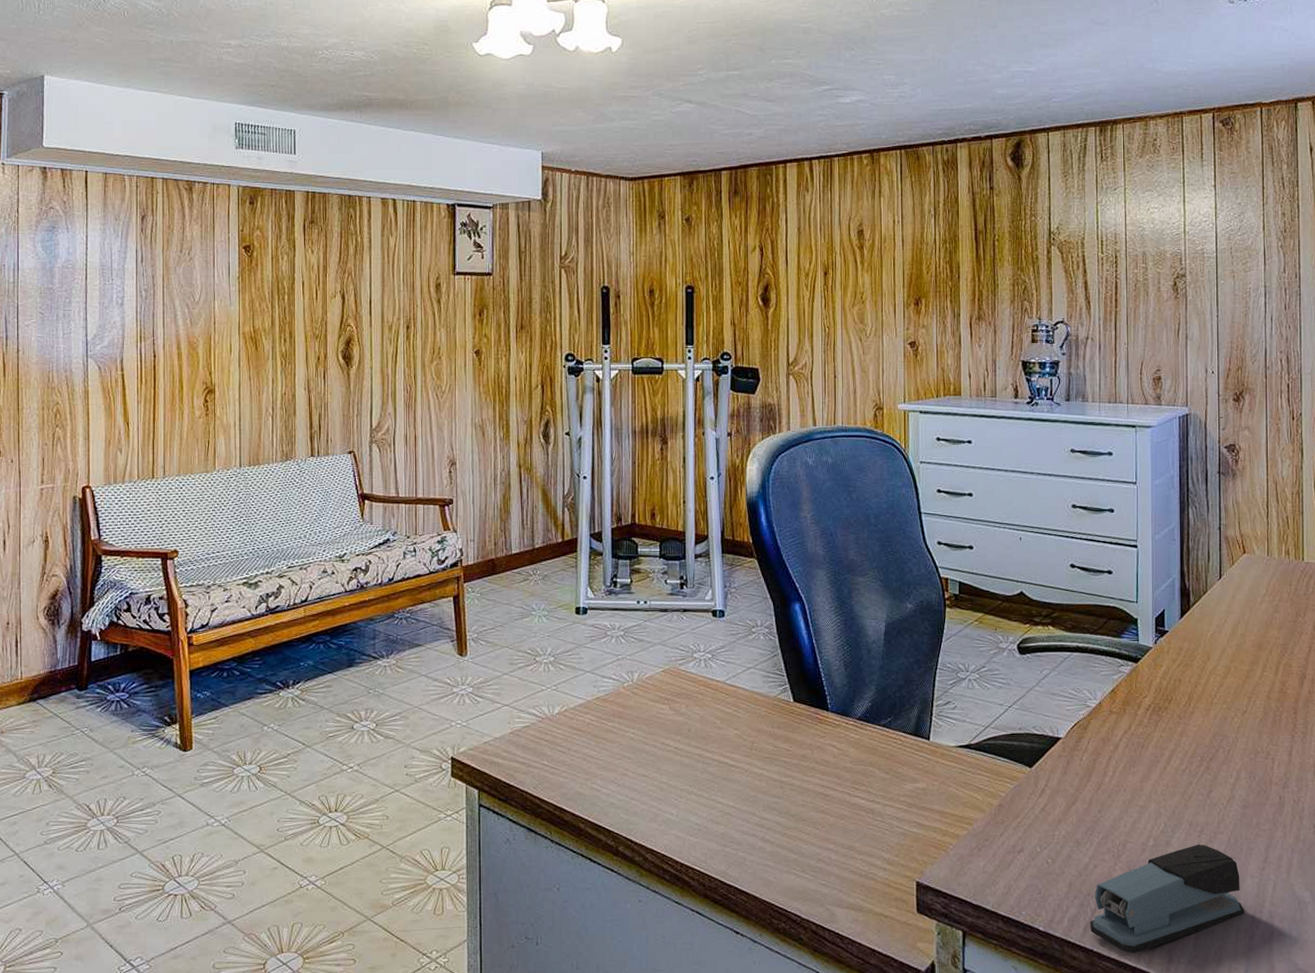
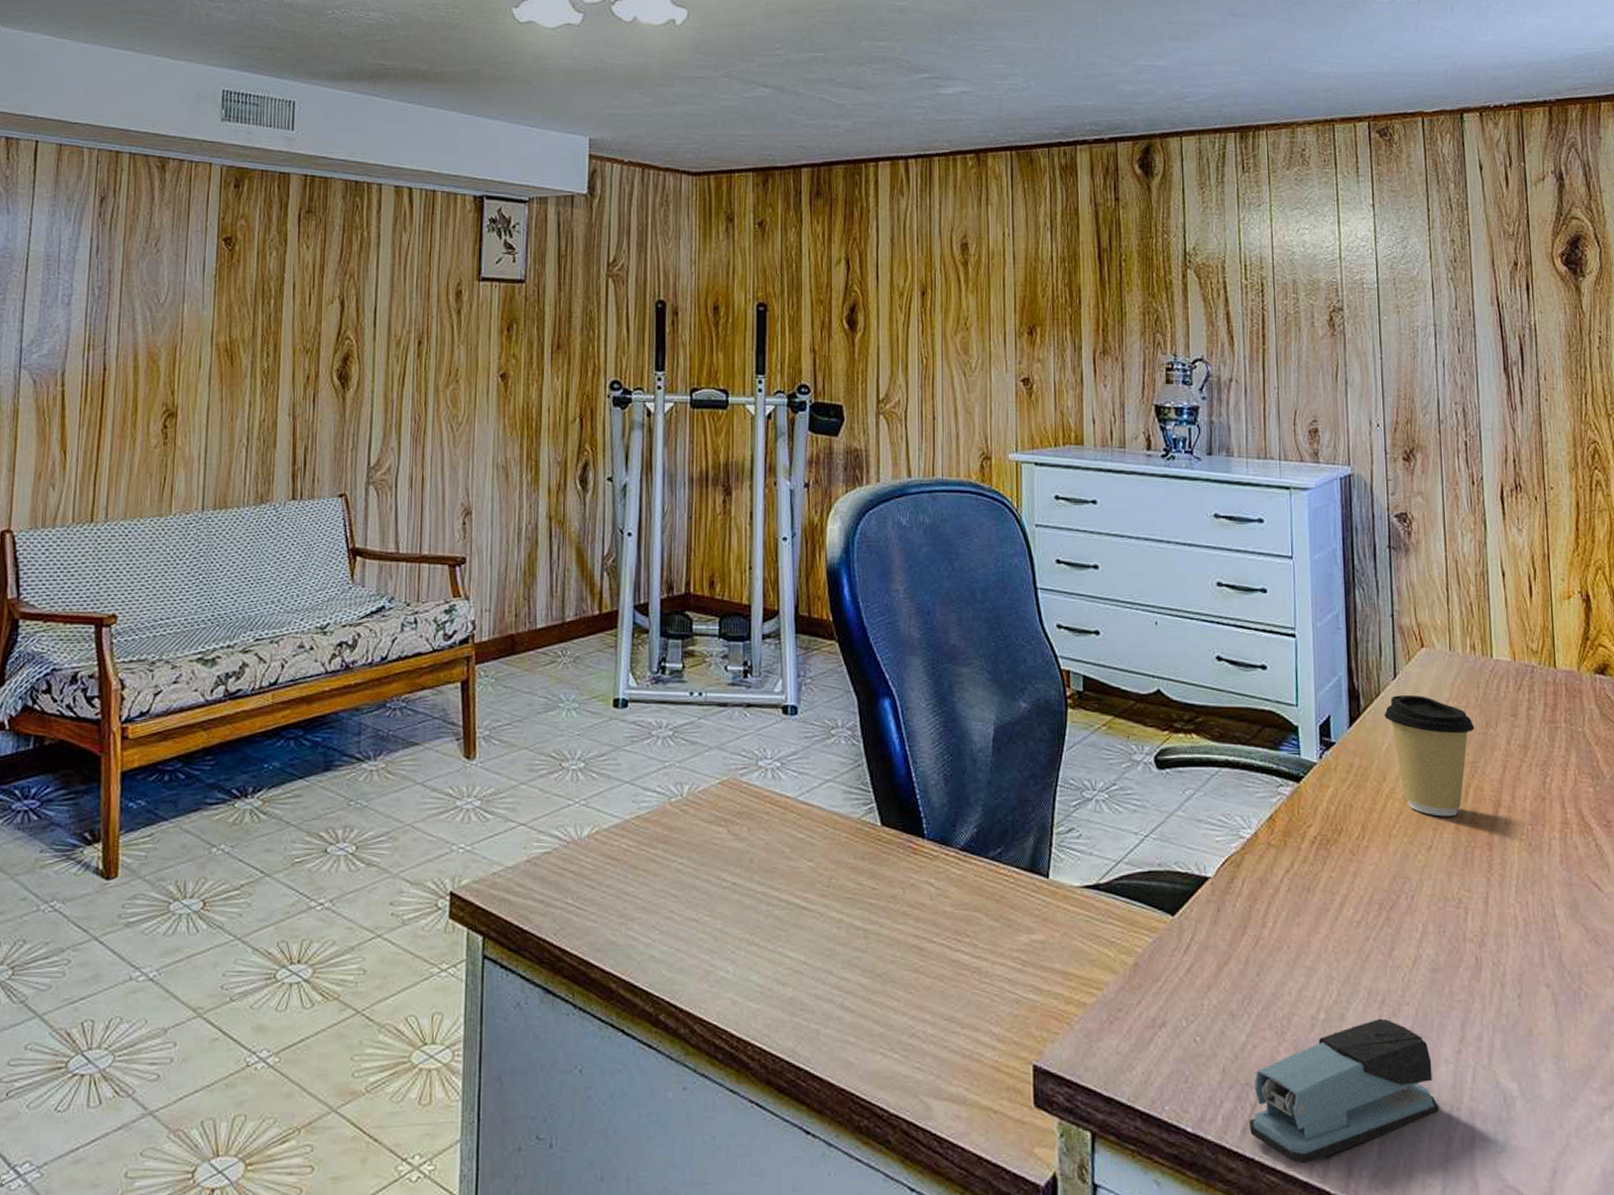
coffee cup: none [1210,592,1286,688] -> present [1384,695,1475,817]

